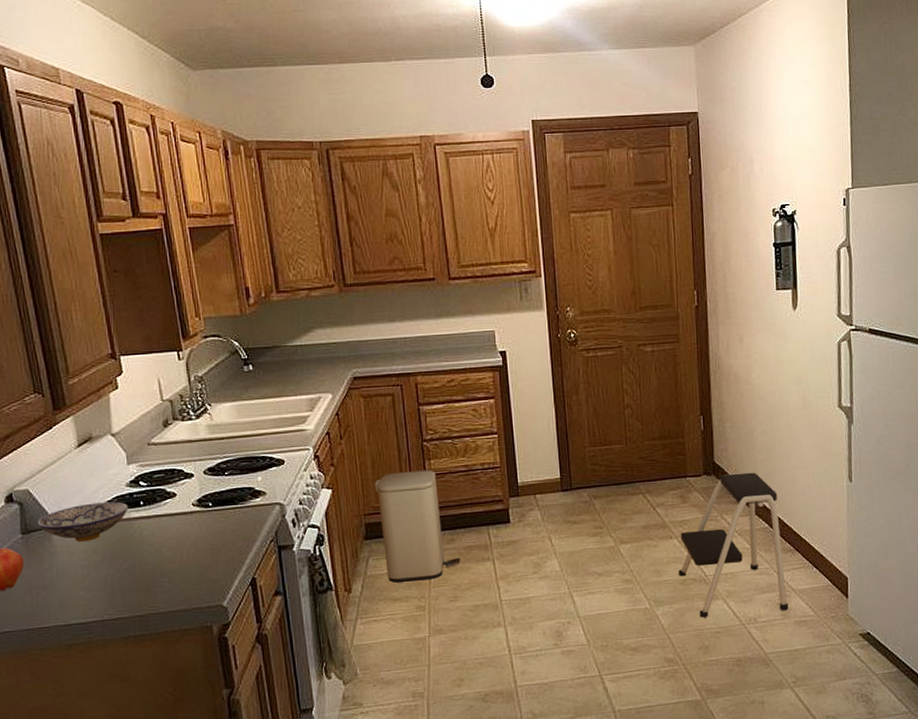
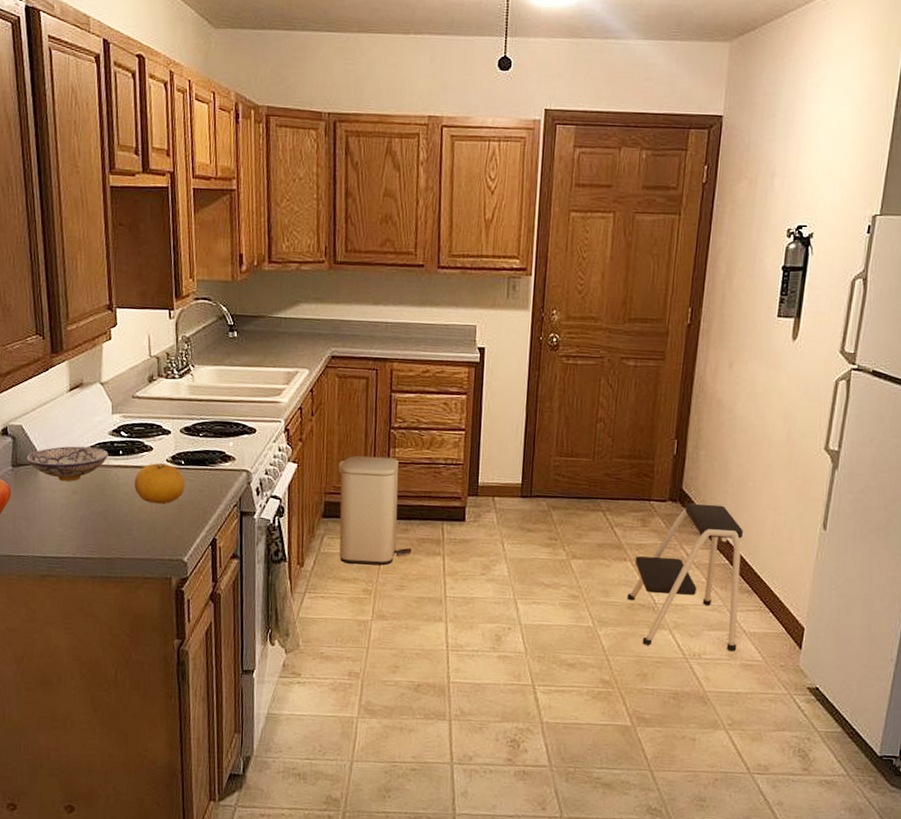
fruit: none [159,508,216,551] -> present [134,463,185,504]

